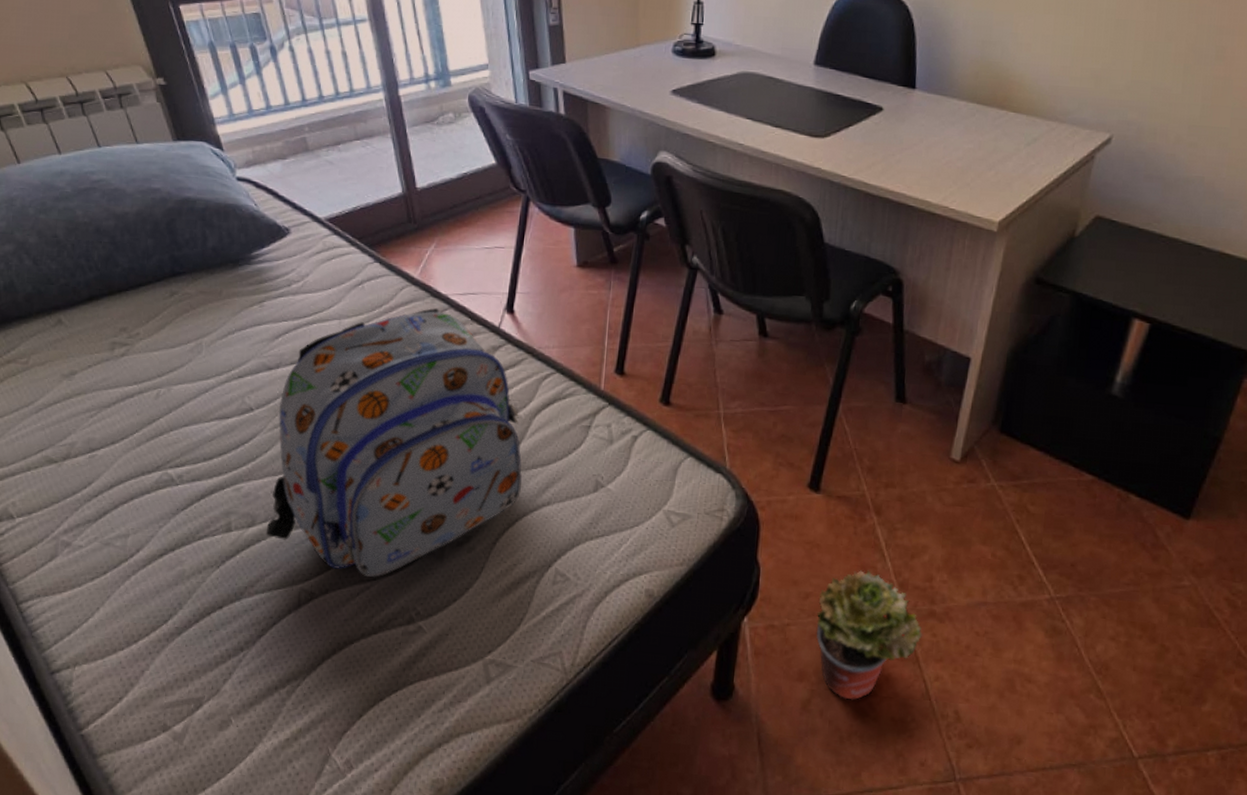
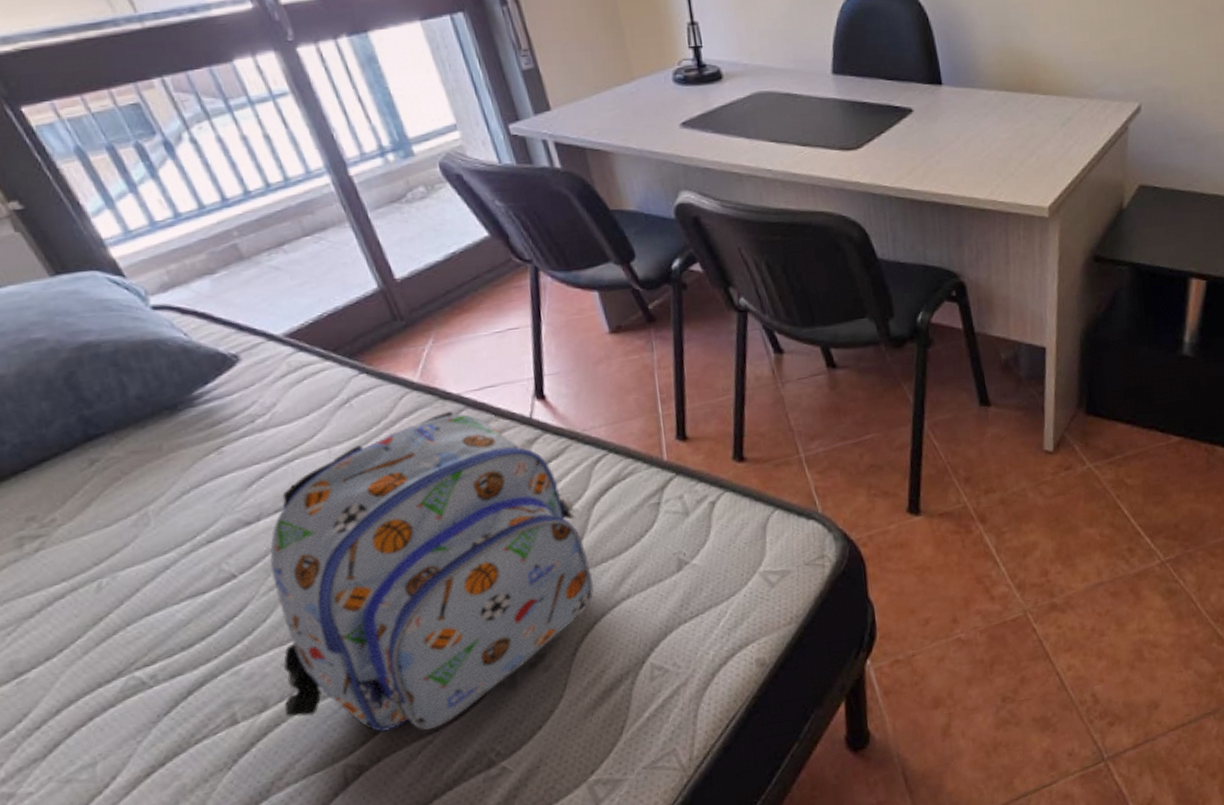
potted plant: present [816,570,923,700] -> none [939,580,1049,714]

